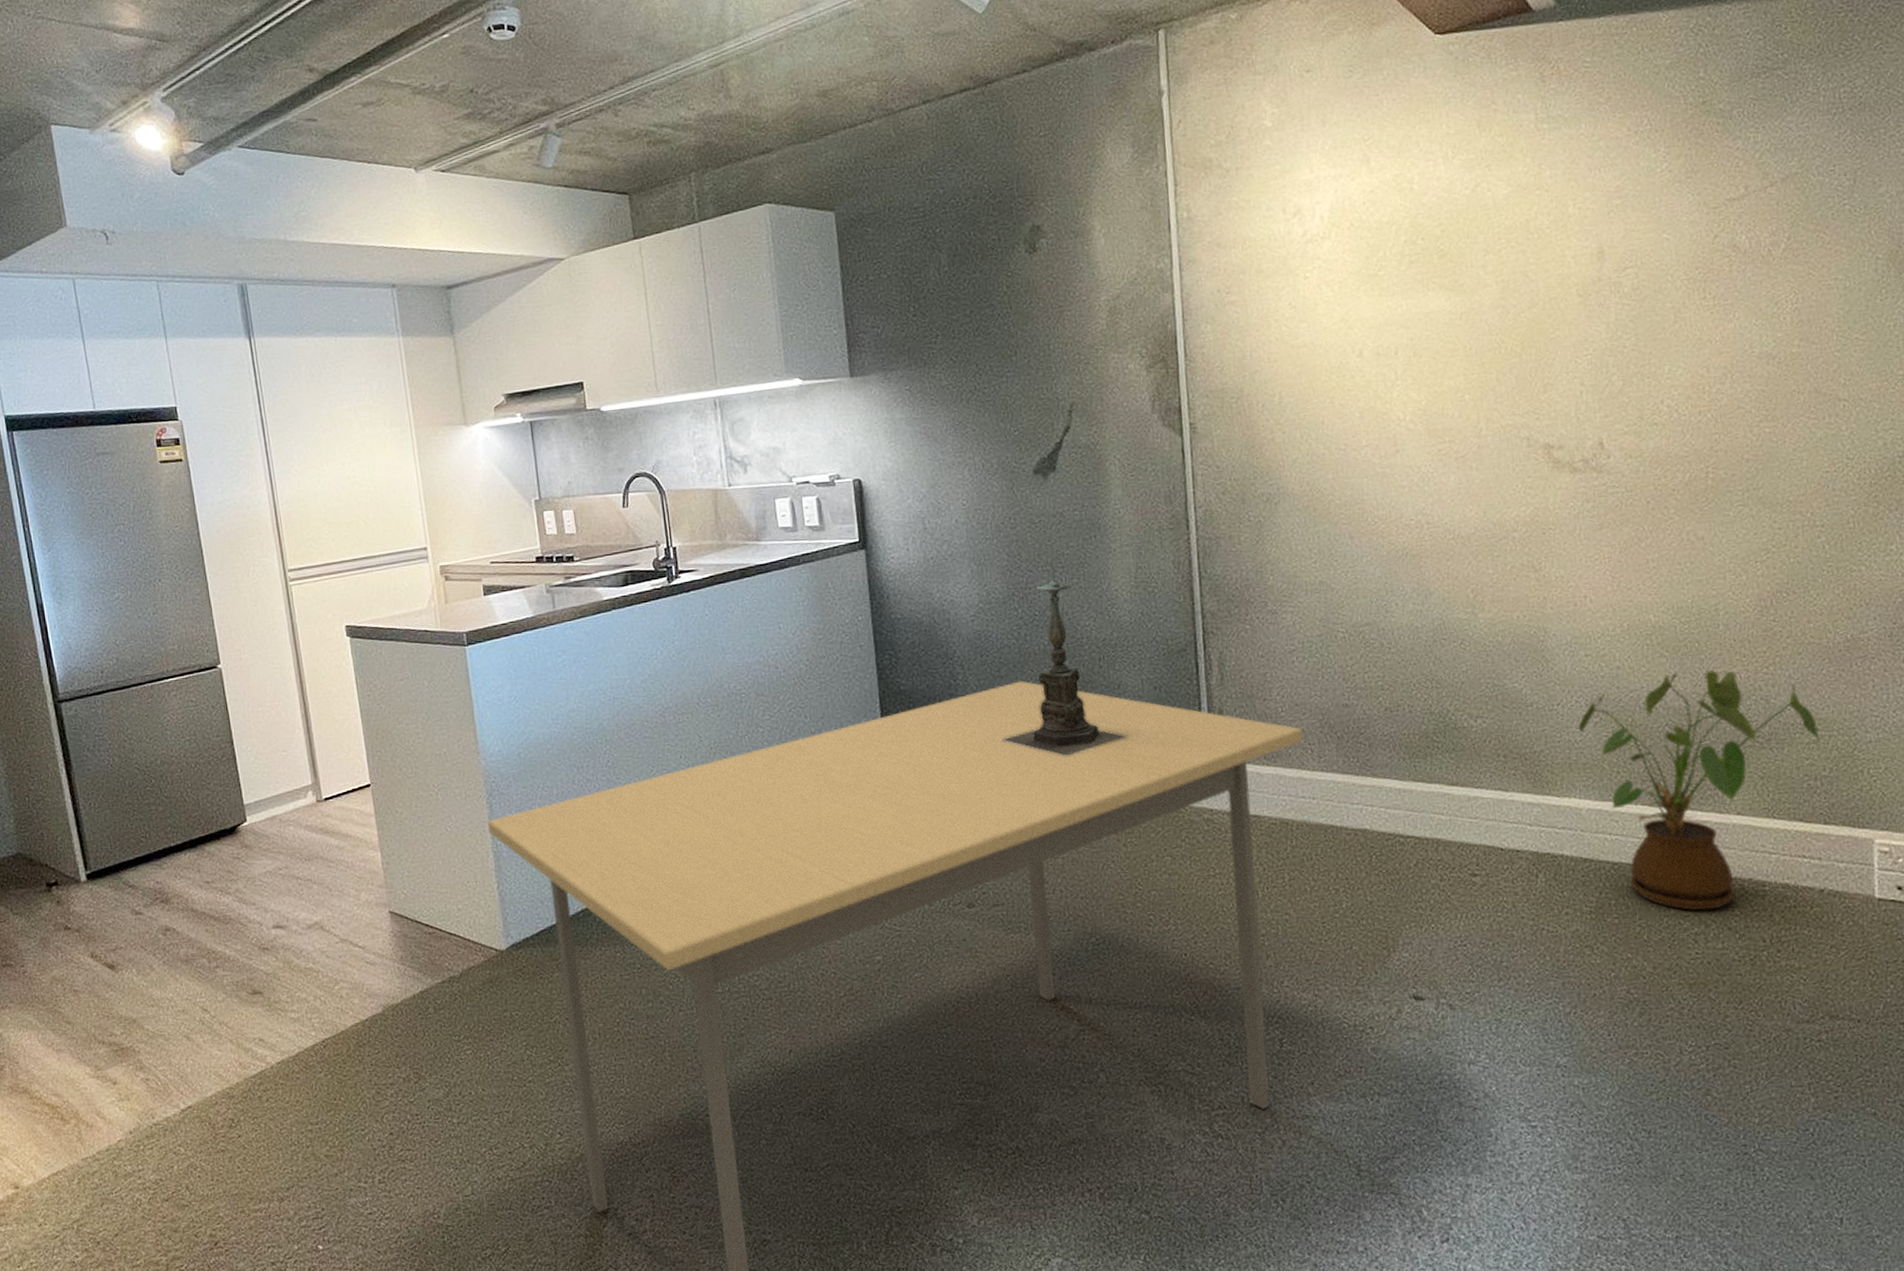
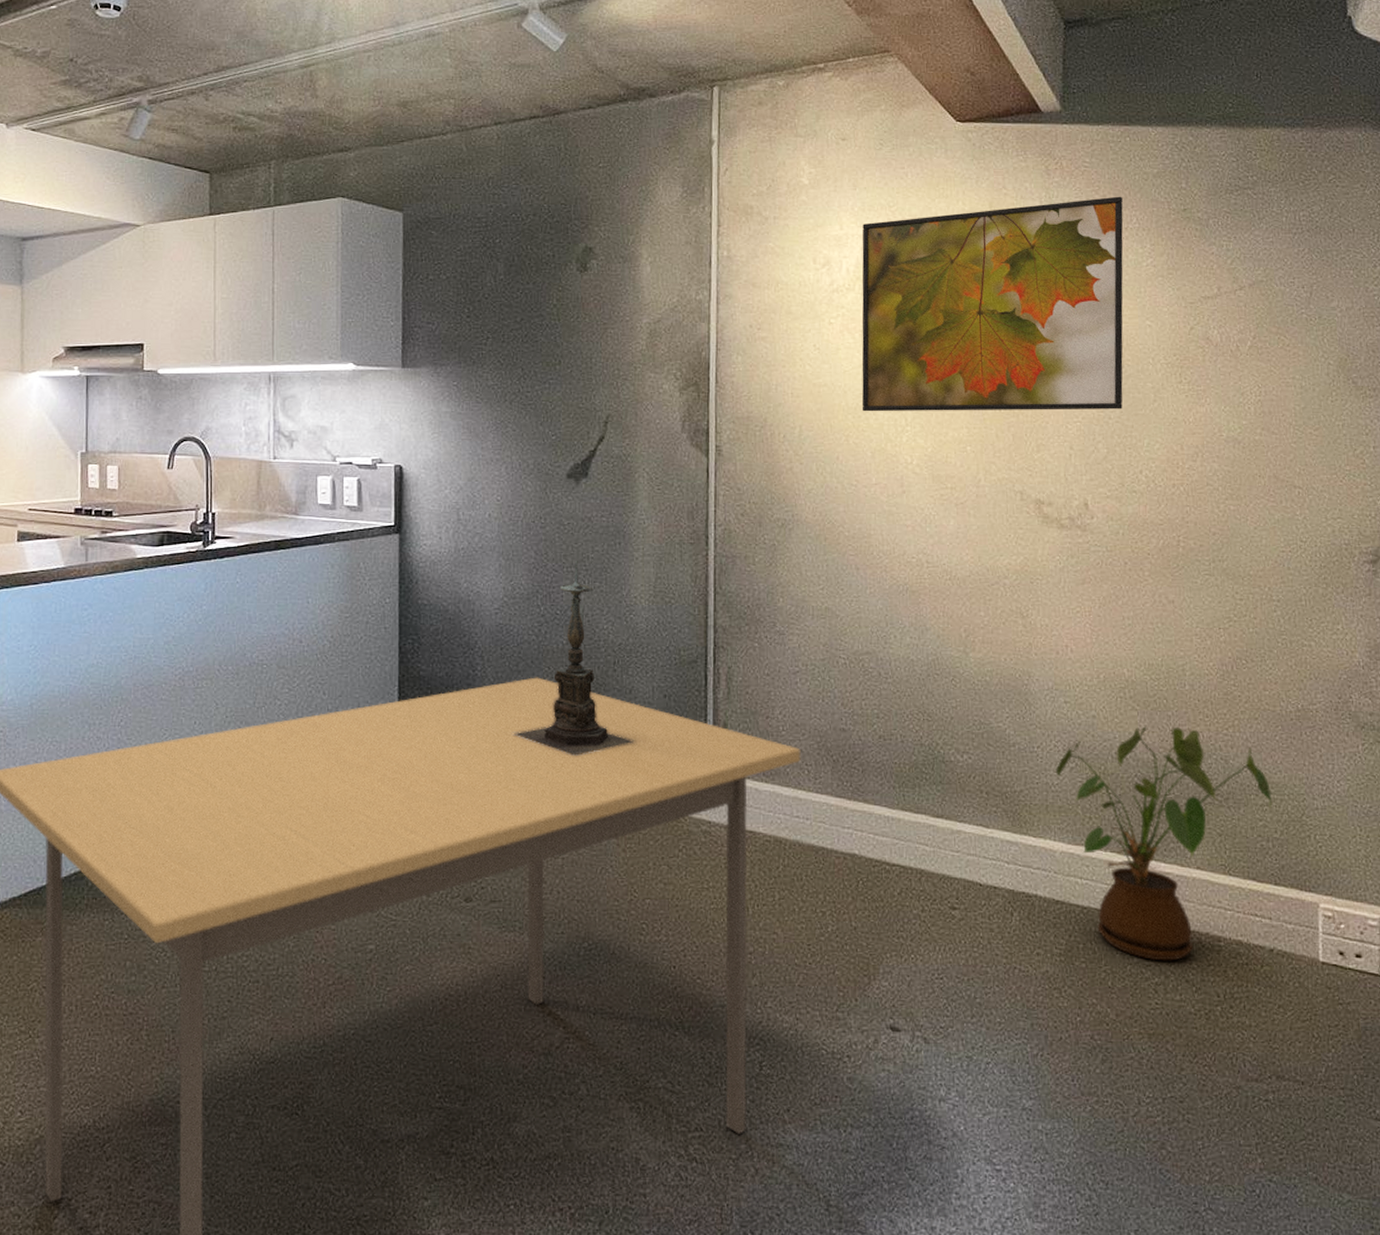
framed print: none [1335,96,1639,370] -> present [861,196,1124,412]

